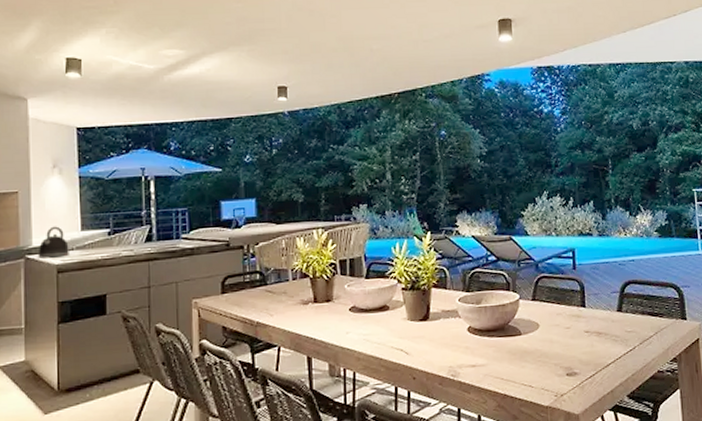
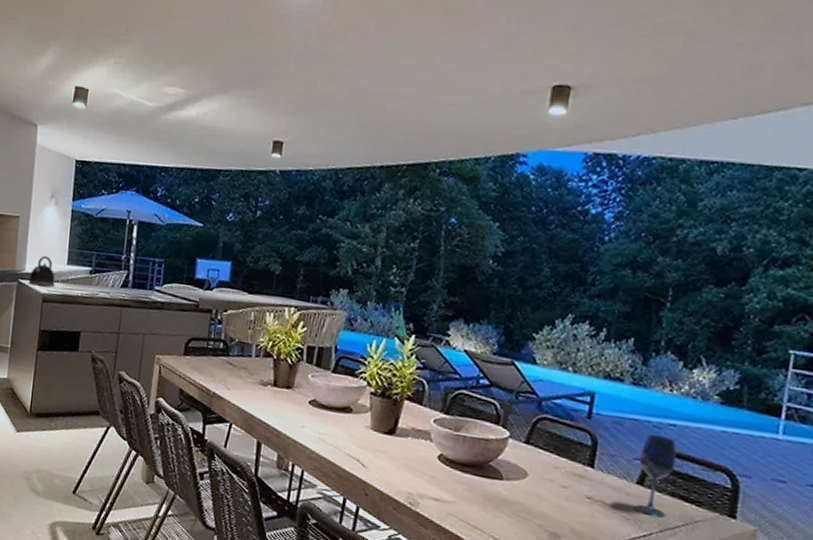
wineglass: none [615,271,640,334] -> present [635,435,677,517]

